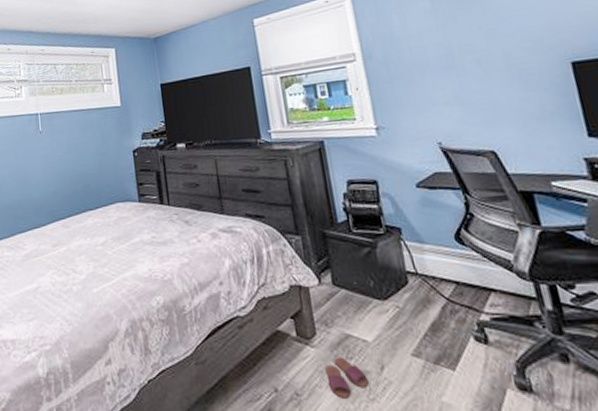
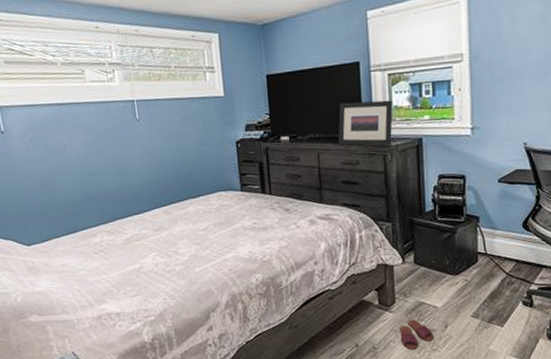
picture frame: none [233,103,292,152] -> present [338,100,393,146]

